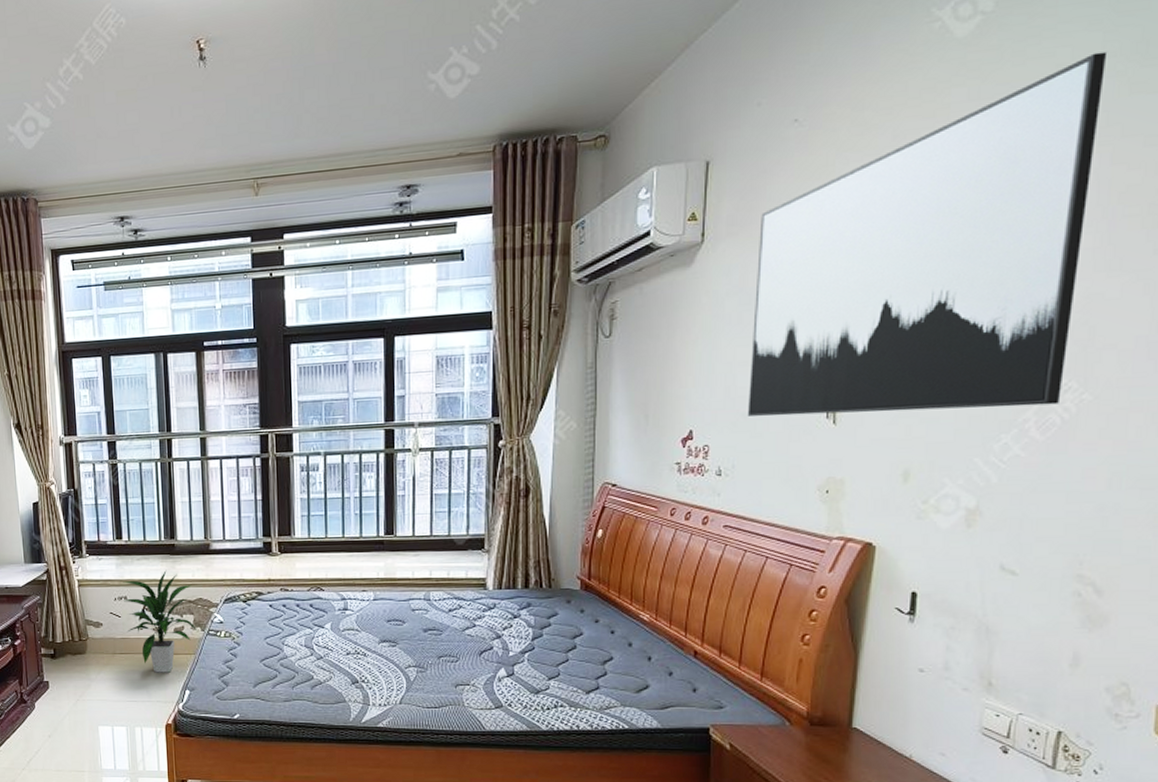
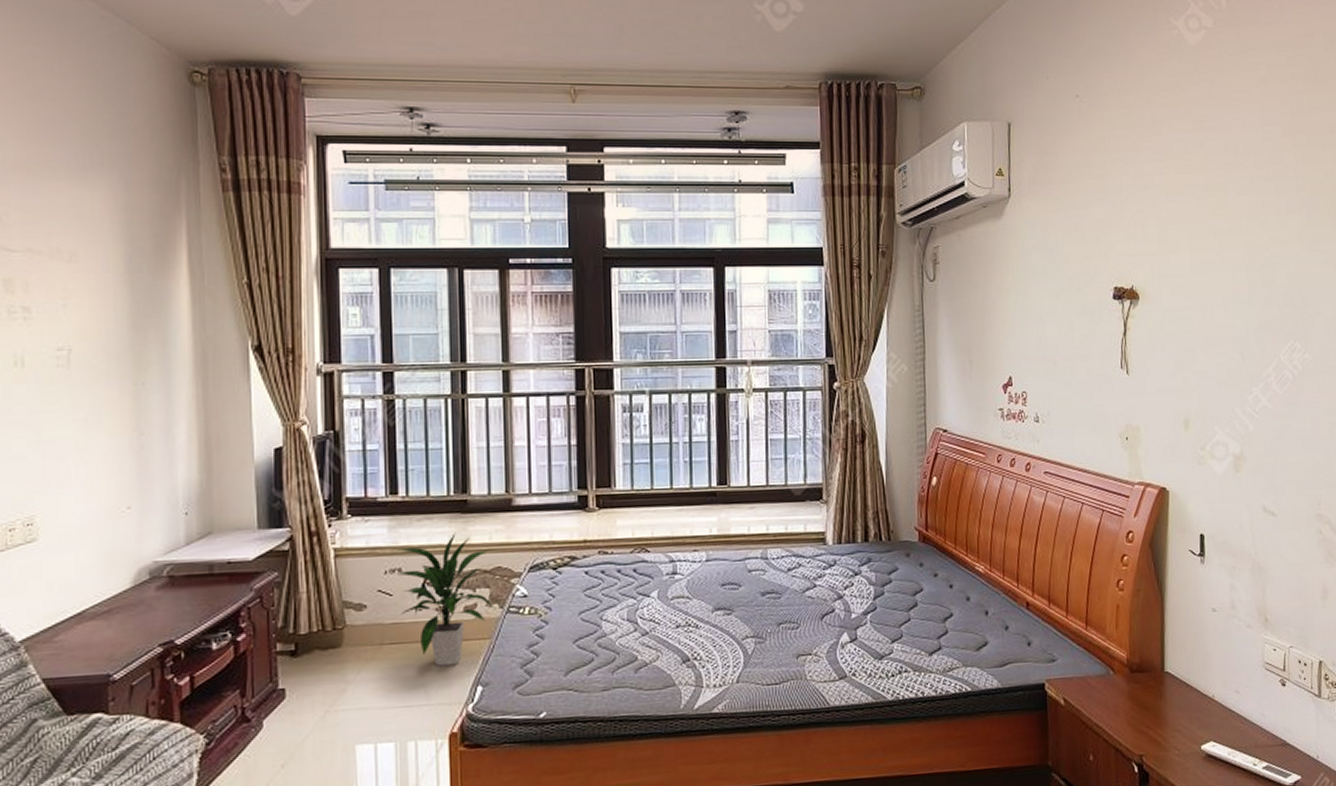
wall art: present [747,51,1108,416] -> none [1055,73,1292,365]

